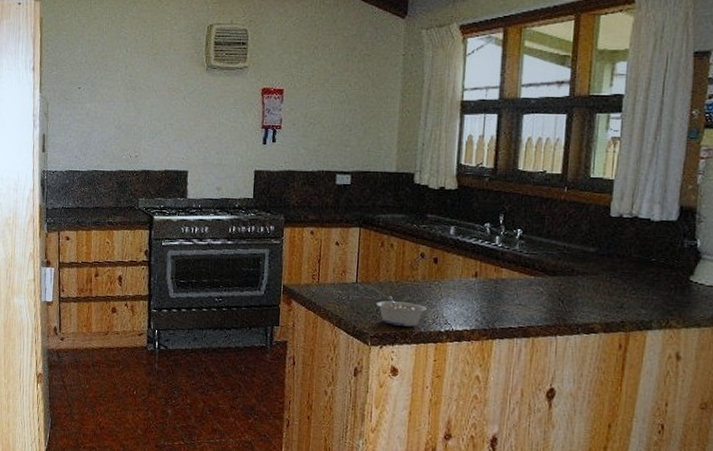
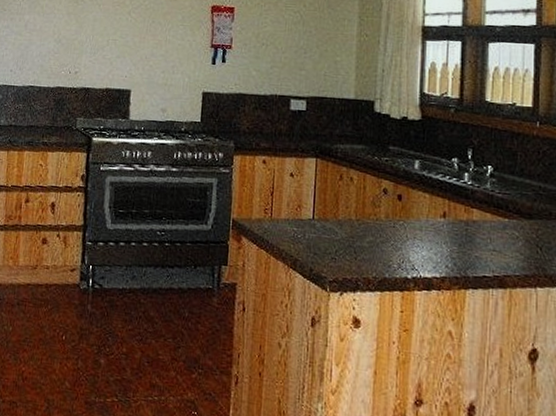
legume: present [376,296,426,327] -> none [335,235,391,272]

